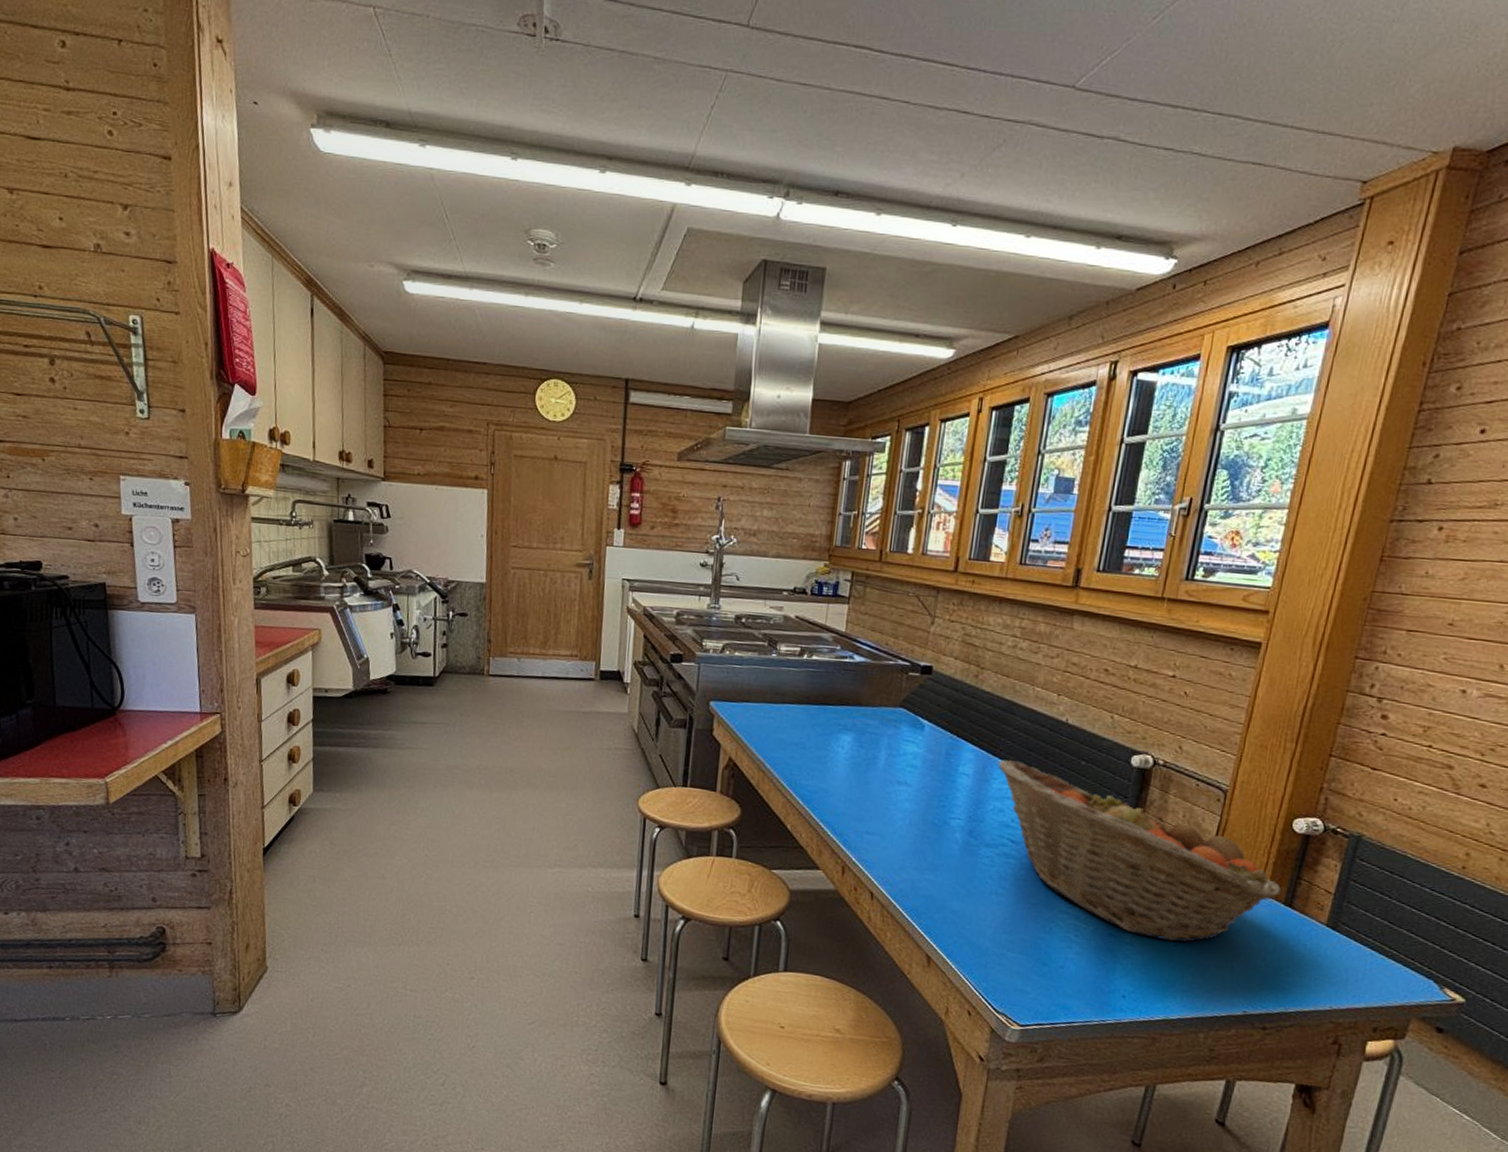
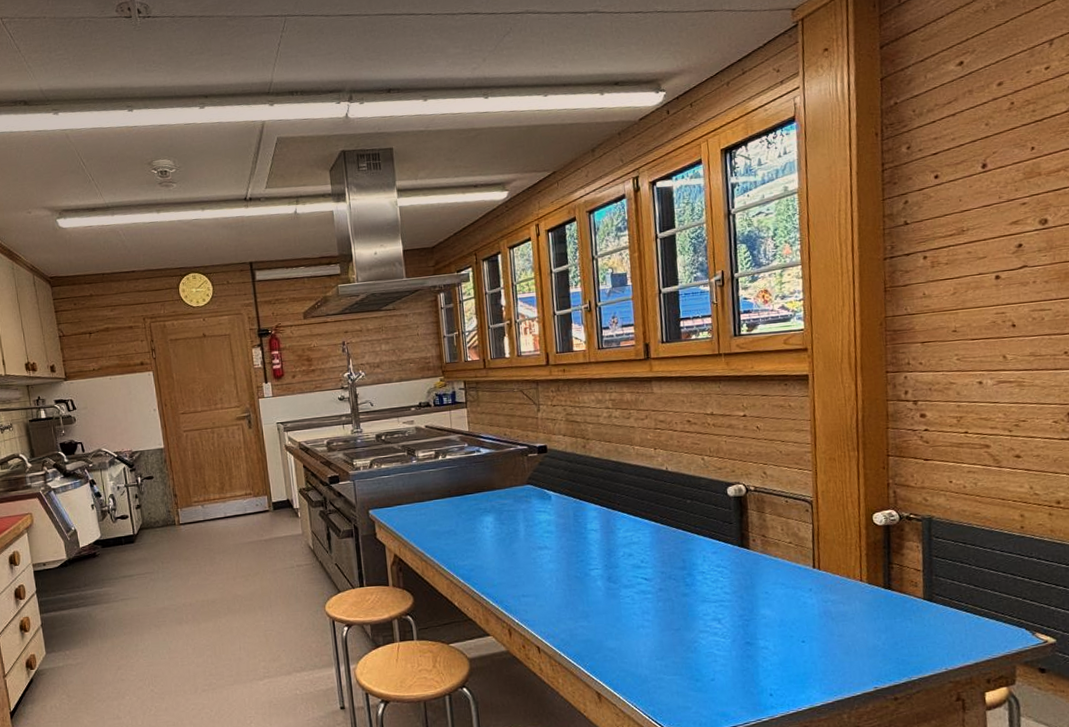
fruit basket: present [997,760,1283,943] -> none [618,510,880,639]

